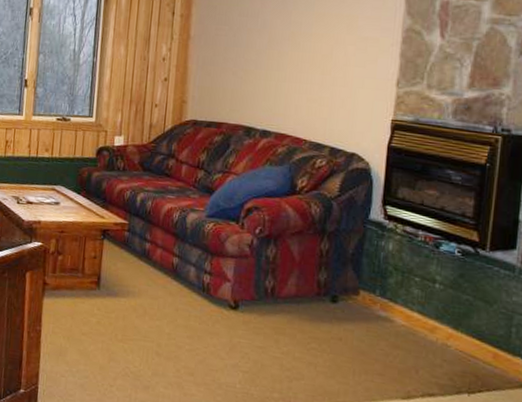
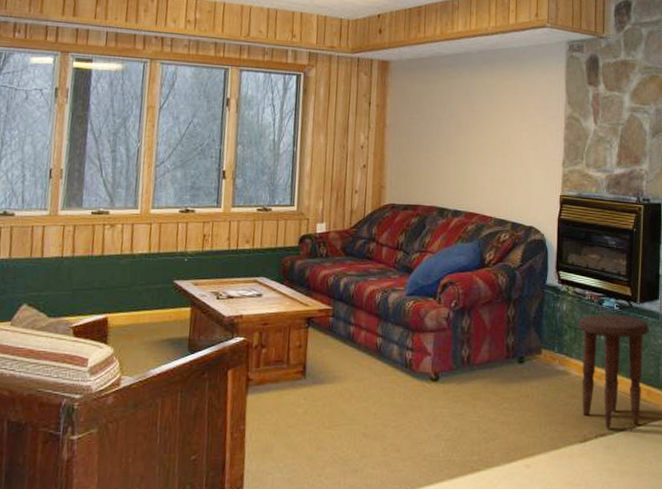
side table: none [406,258,501,391] -> present [578,314,650,429]

